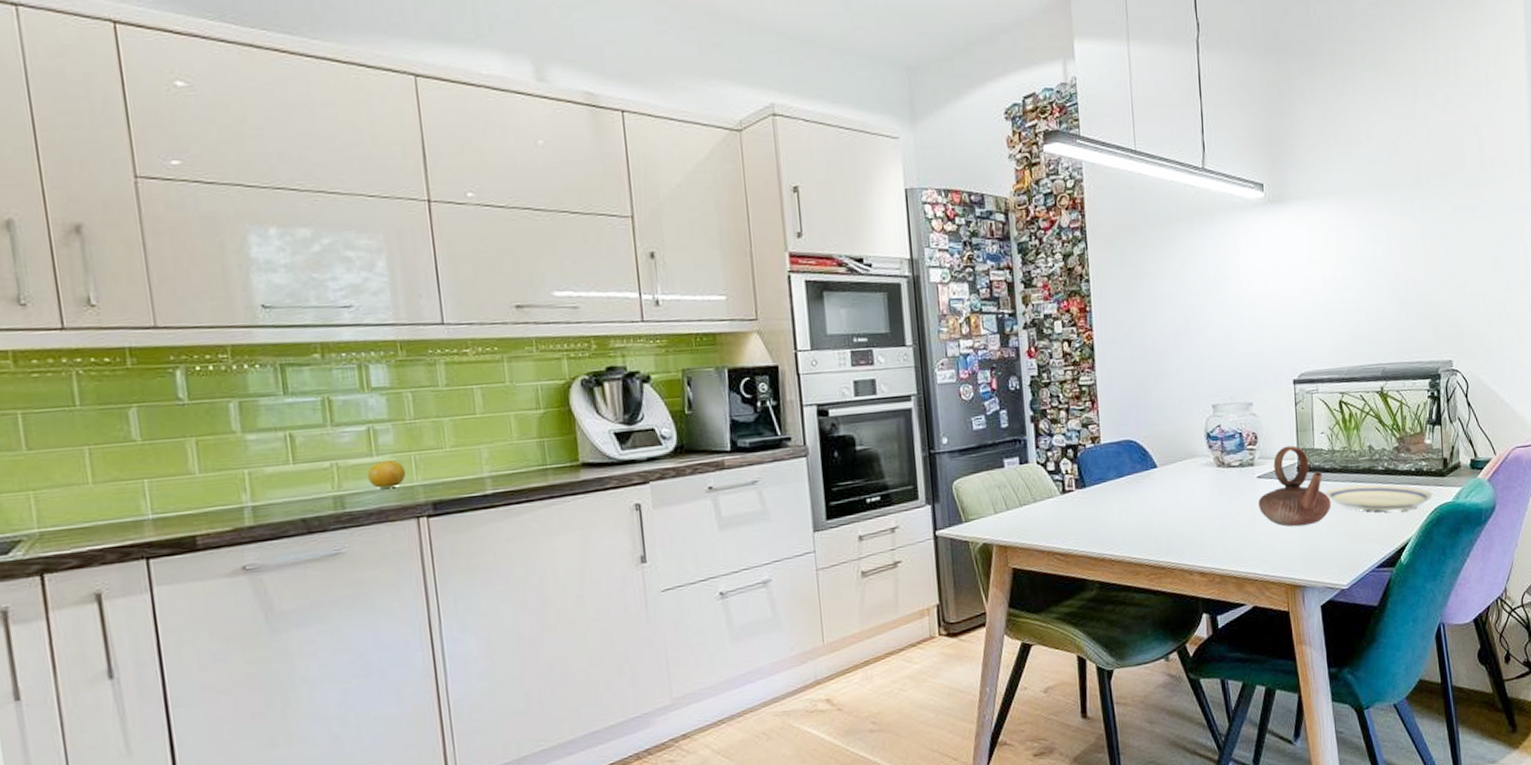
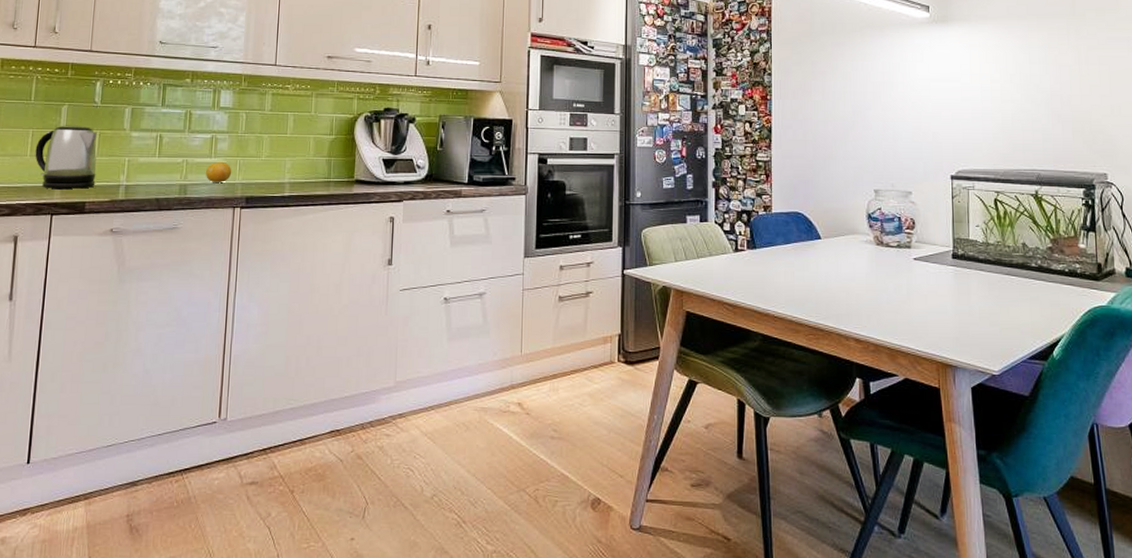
kettle: none [99,433,205,525] -> present [35,125,97,189]
teapot: present [1258,445,1332,527] -> none [914,234,984,310]
plate: present [1325,484,1433,512] -> none [979,277,1087,307]

